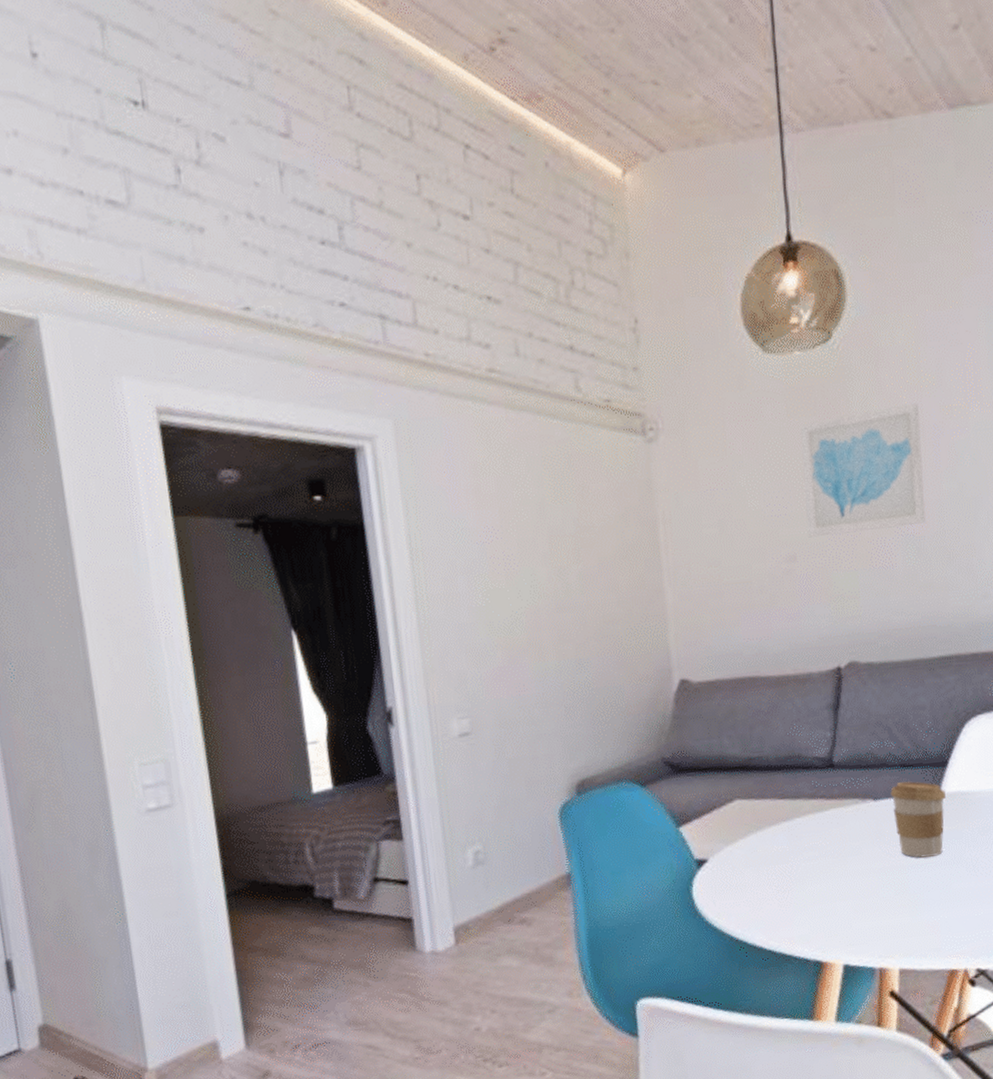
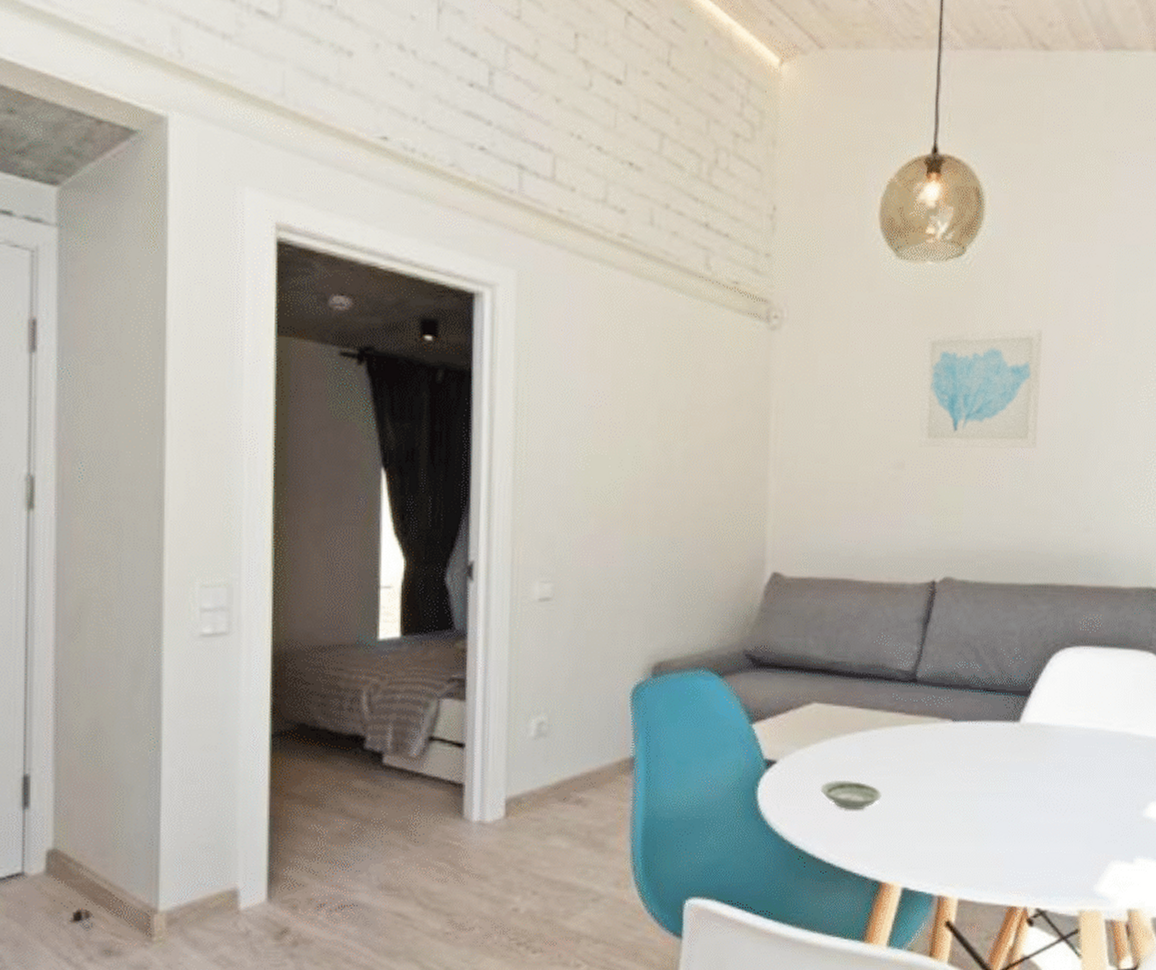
saucer: none [752,869,813,898] -> present [820,780,882,810]
coffee cup: present [890,781,946,858] -> none [970,706,1025,786]

